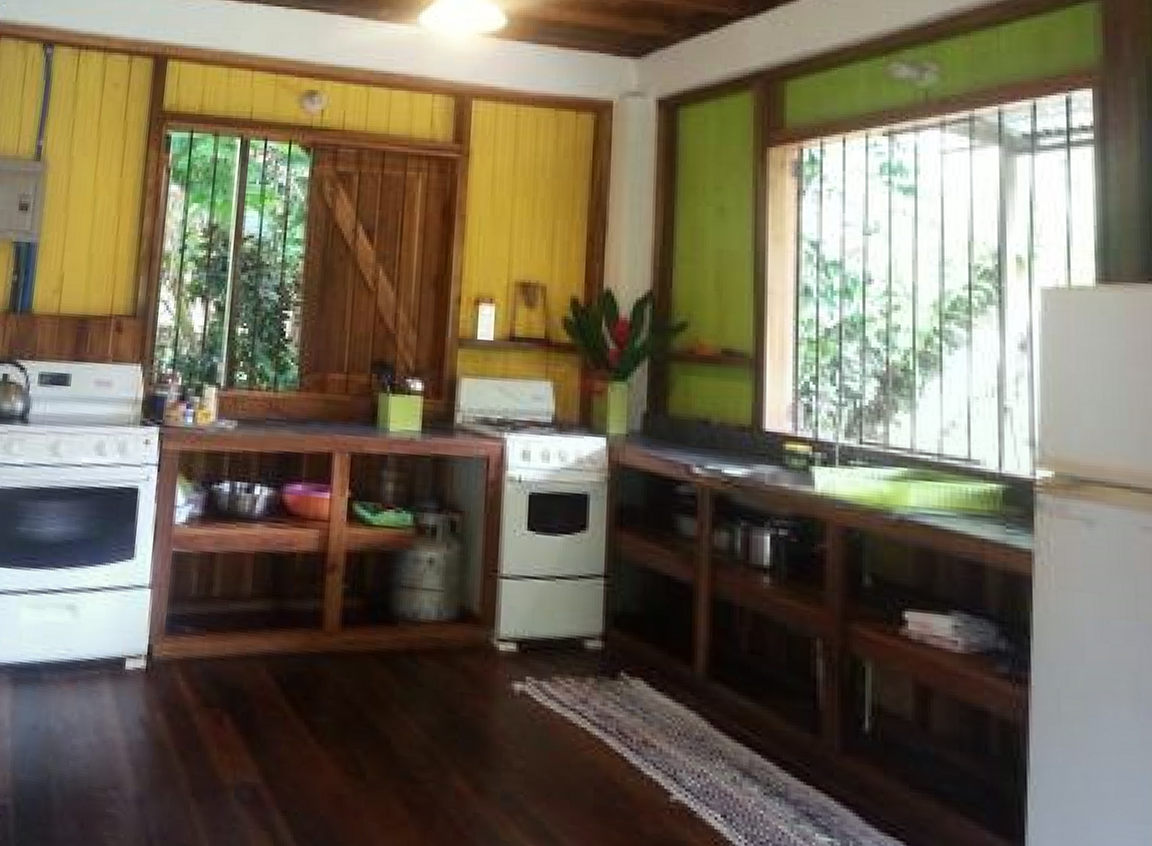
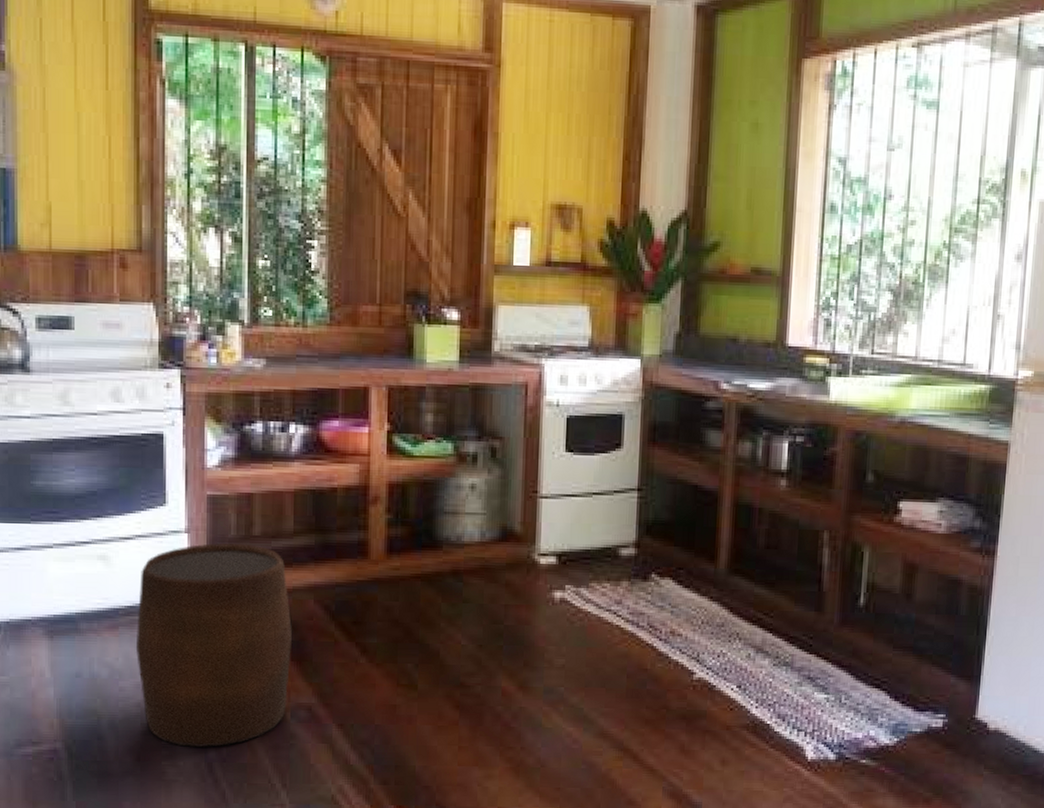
stool: none [91,601,243,822] -> present [135,543,292,748]

